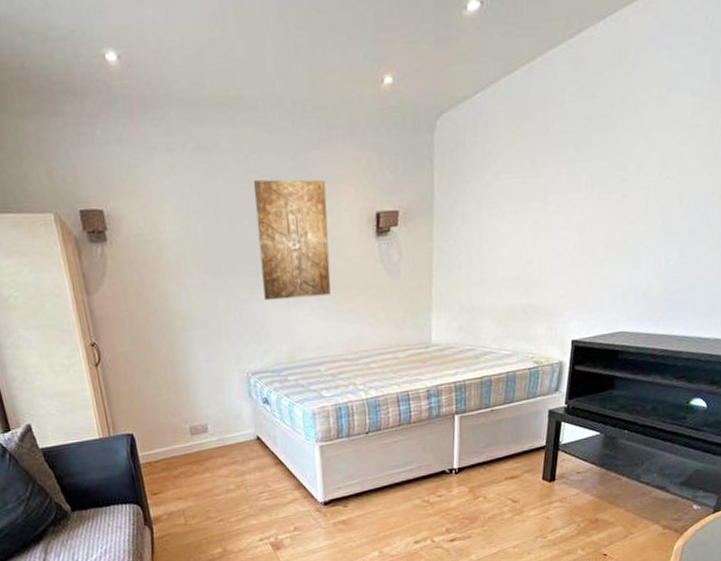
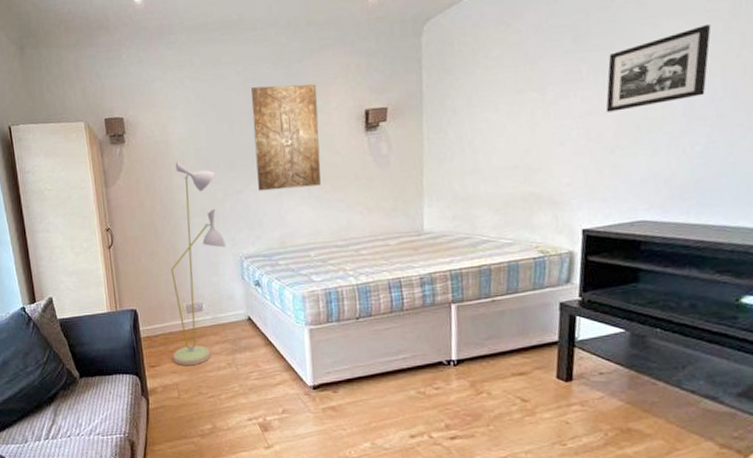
floor lamp: none [169,265,230,491] -> present [171,161,226,366]
picture frame: none [599,141,692,225] -> present [605,25,711,113]

